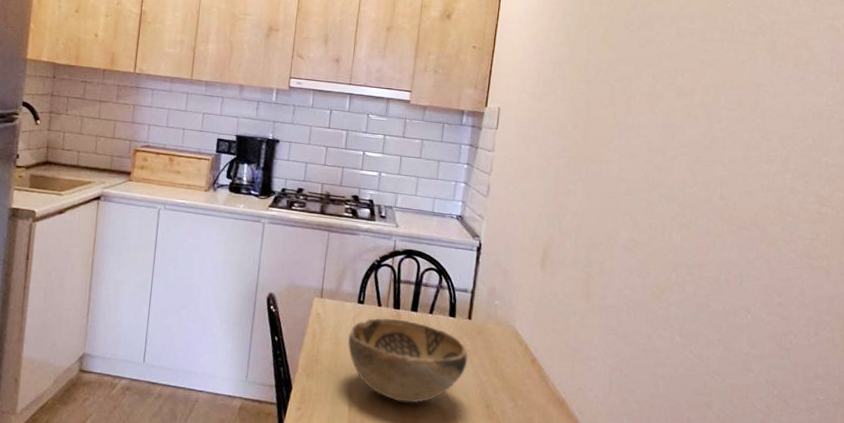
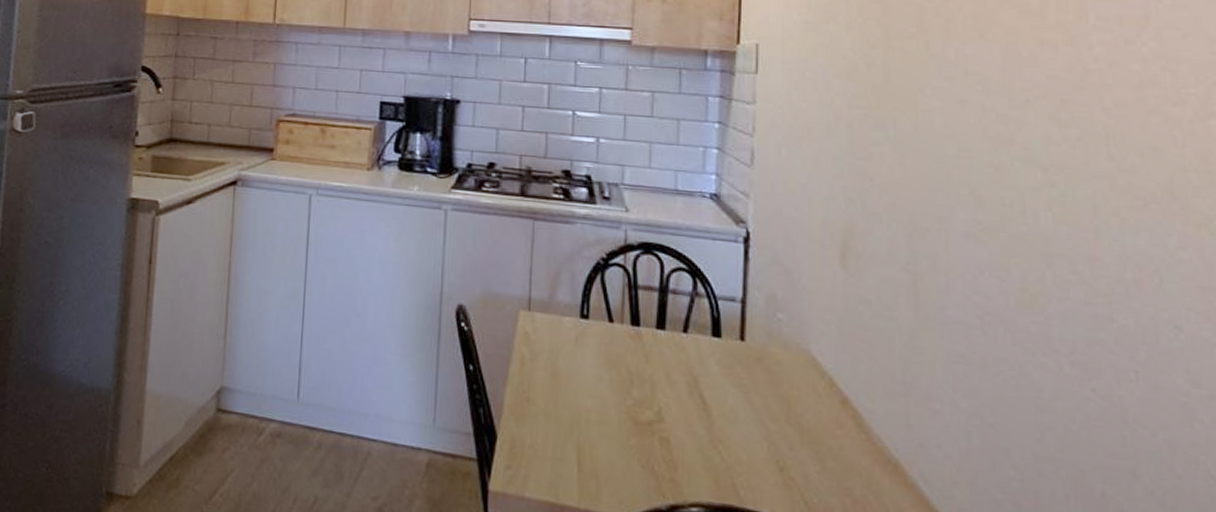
decorative bowl: present [347,317,468,403] -> none [569,338,745,463]

